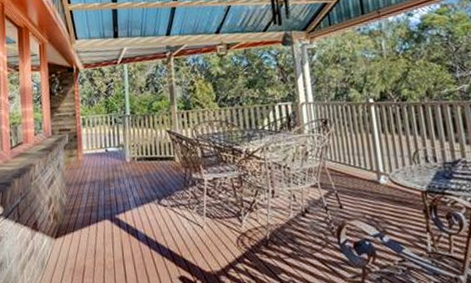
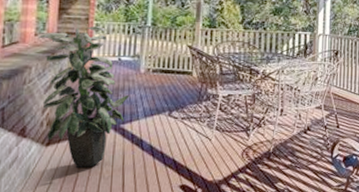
indoor plant: none [38,120,120,259] -> present [39,25,129,168]

